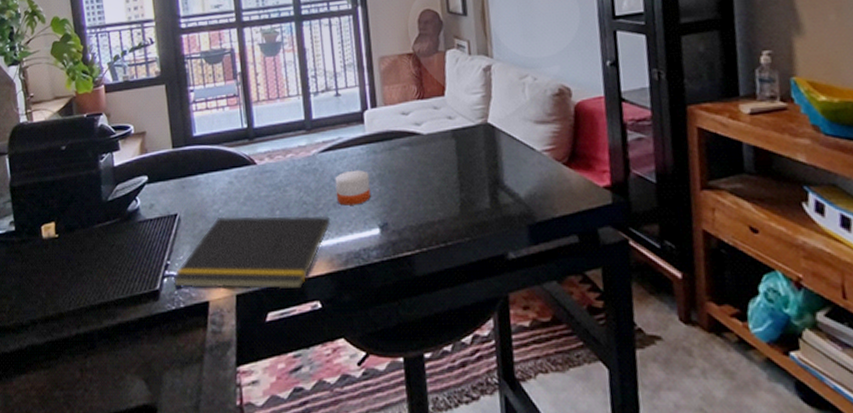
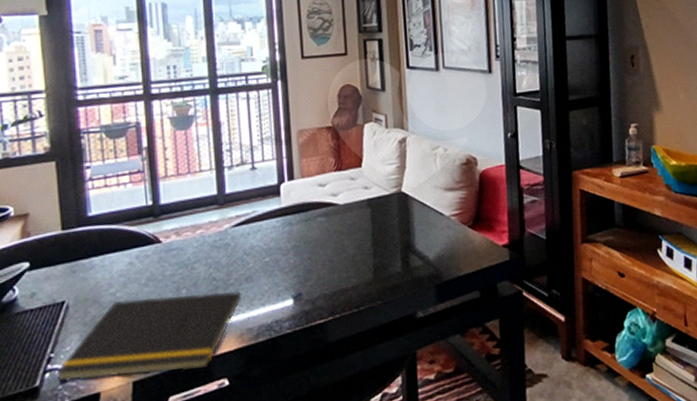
candle: present [335,168,371,206] -> none [248,241,285,279]

